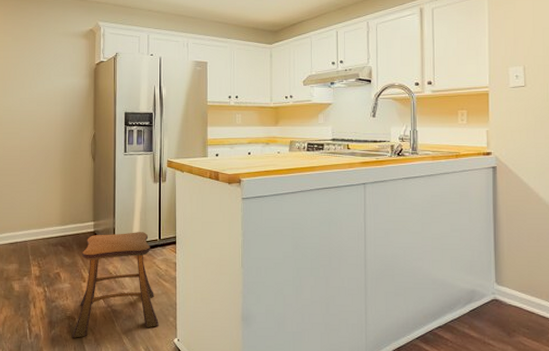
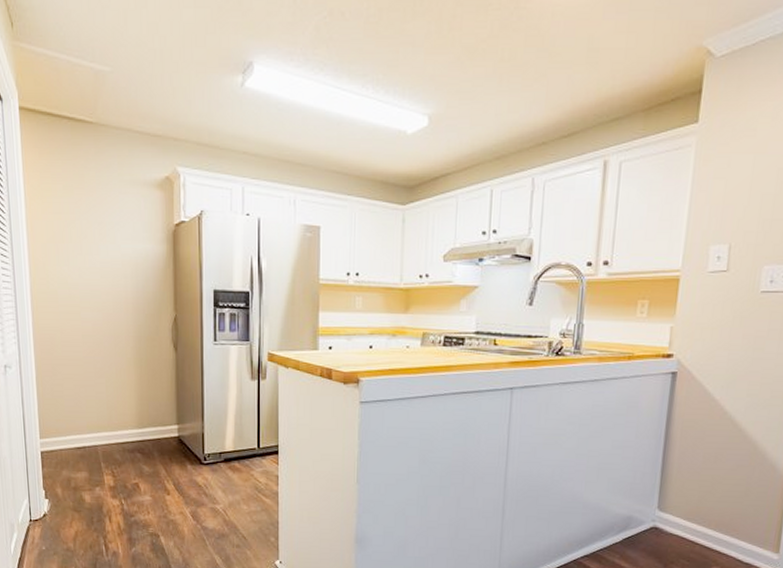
stool: present [71,232,159,338] -> none [155,438,258,557]

